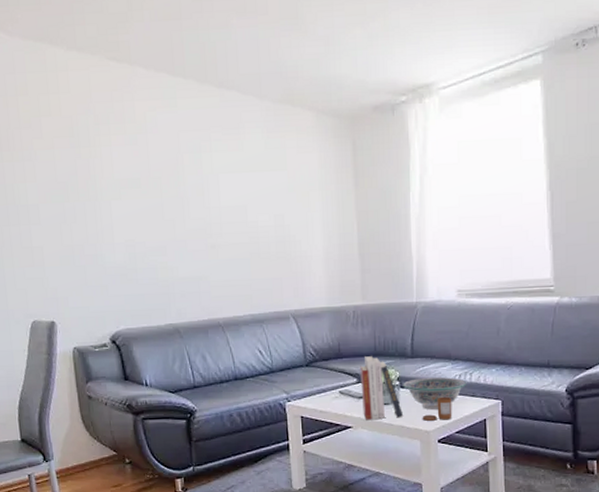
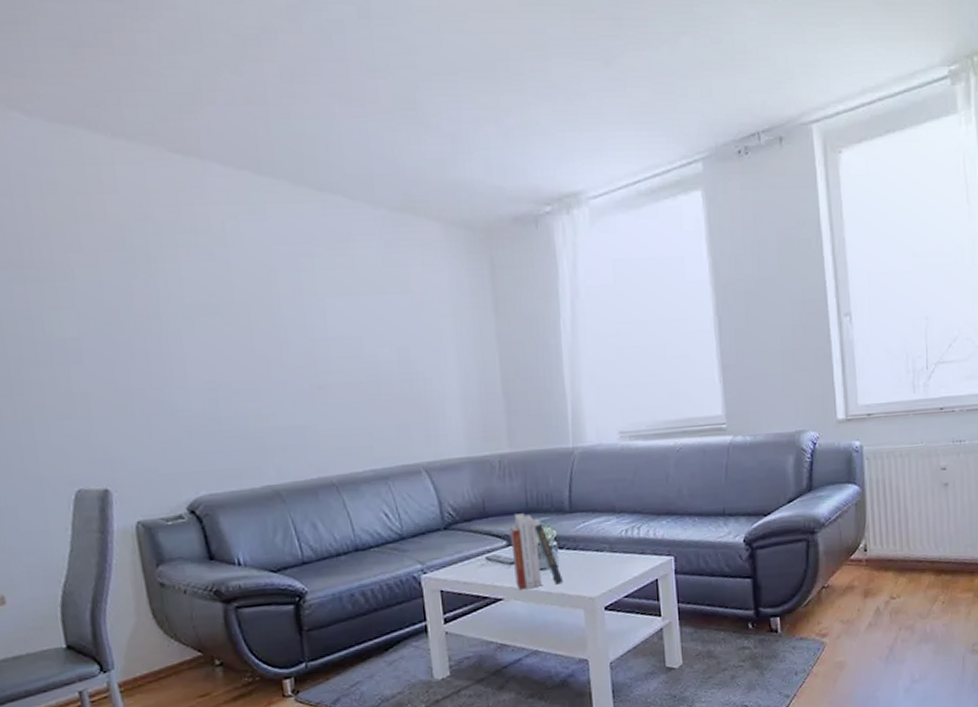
decorative bowl: present [403,377,467,411] -> none [561,533,635,573]
candle: present [422,396,452,421] -> none [585,556,620,586]

